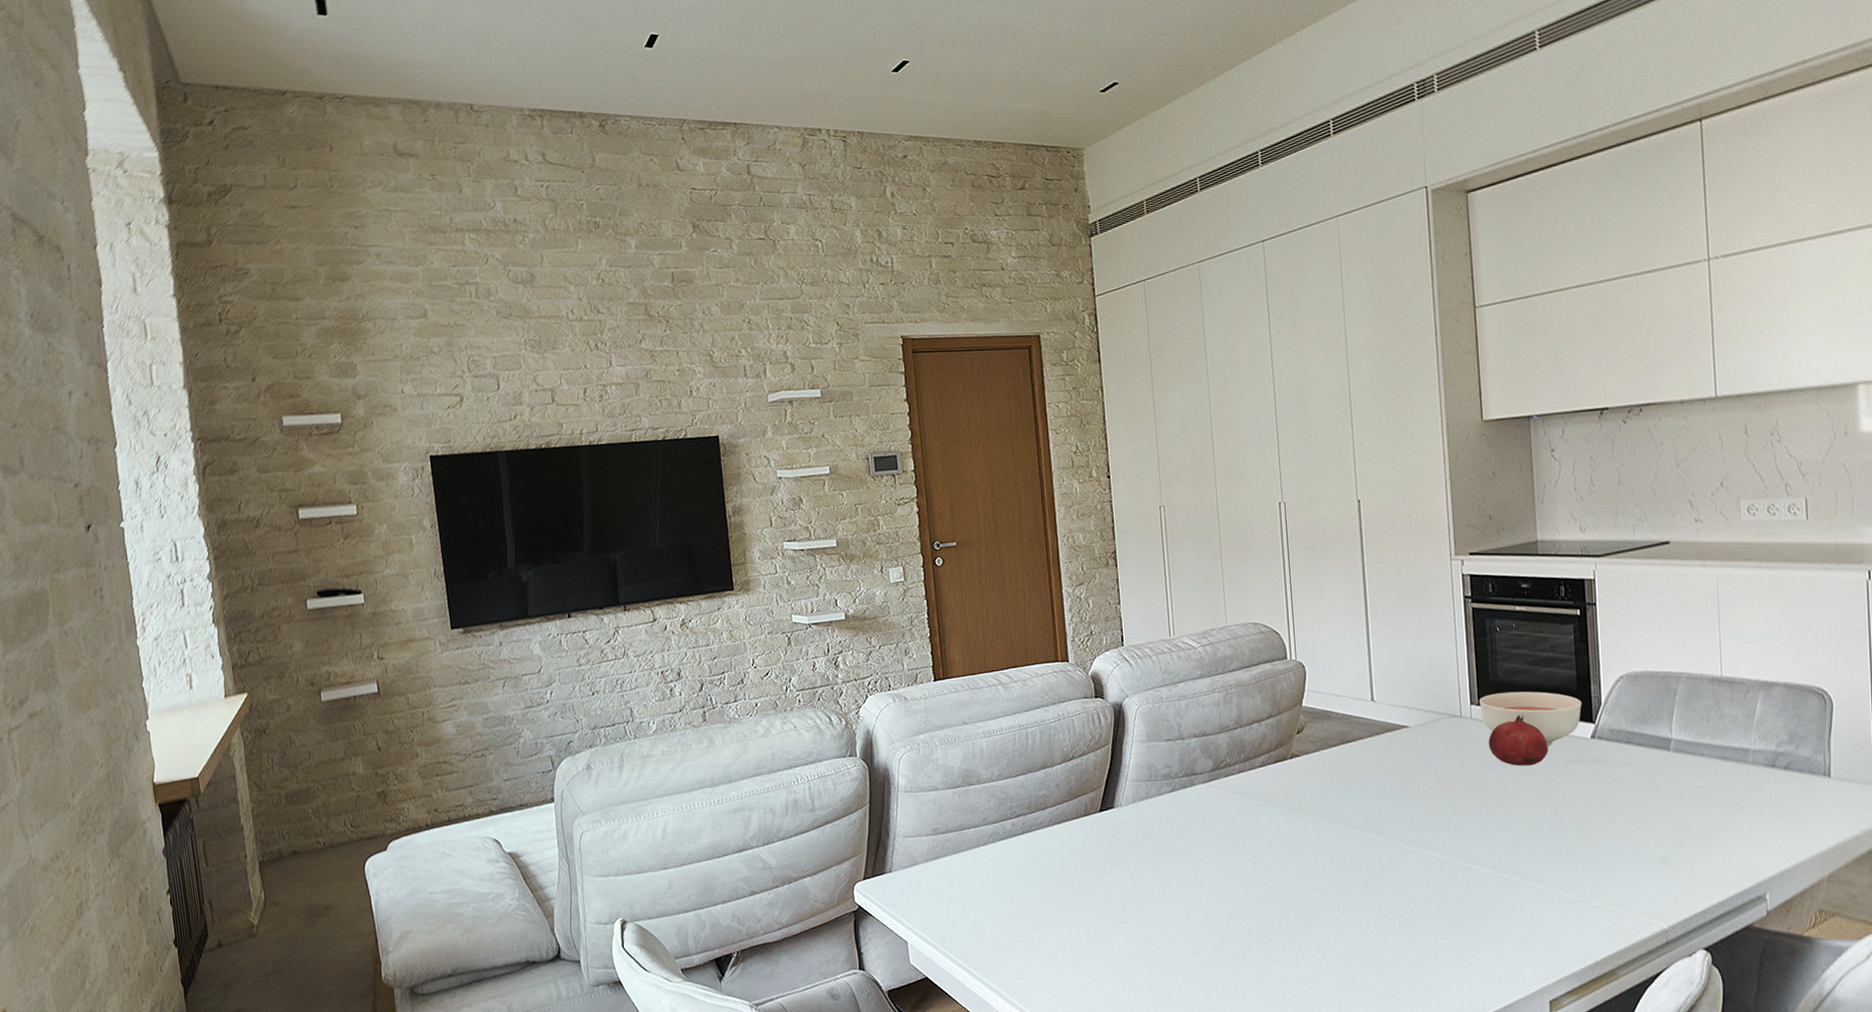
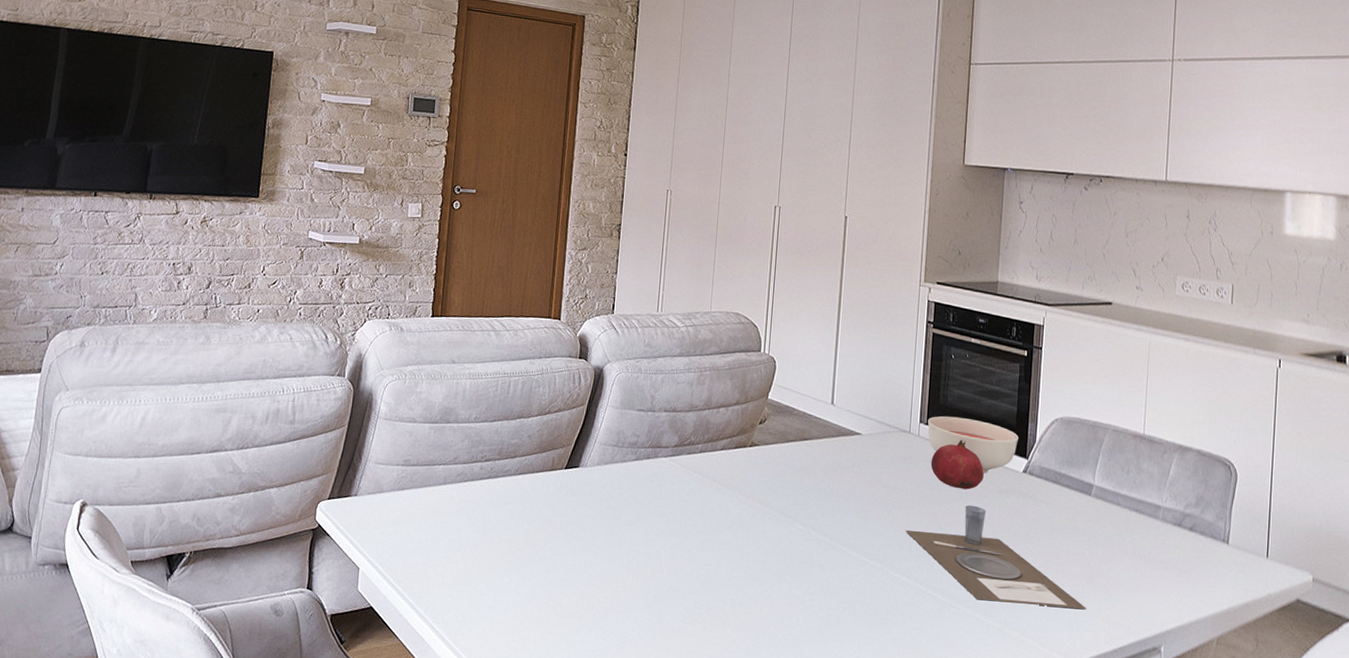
place setting: none [1470,780,1679,877] -> present [905,505,1087,609]

